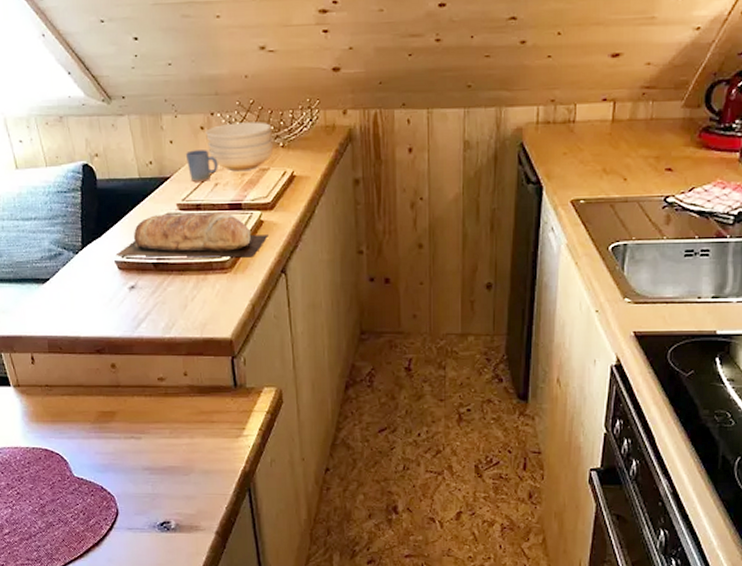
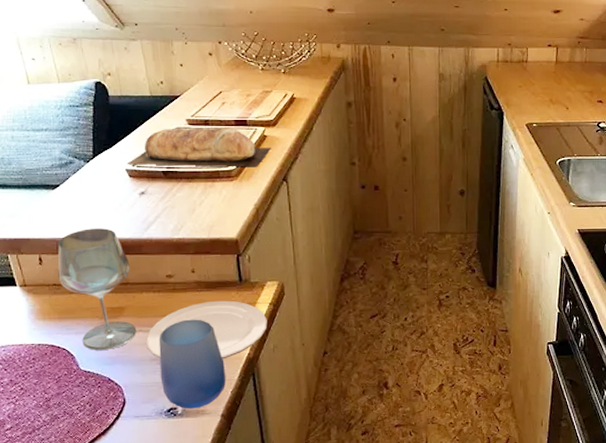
wine glass: none [49,326,129,457] -> present [57,228,137,351]
plate: none [138,407,264,472] -> present [146,300,267,359]
cup: none [151,427,221,524] -> present [159,319,226,409]
mug: present [185,150,218,182] -> none [194,73,225,100]
bowl: present [206,122,274,171] -> none [214,51,276,92]

